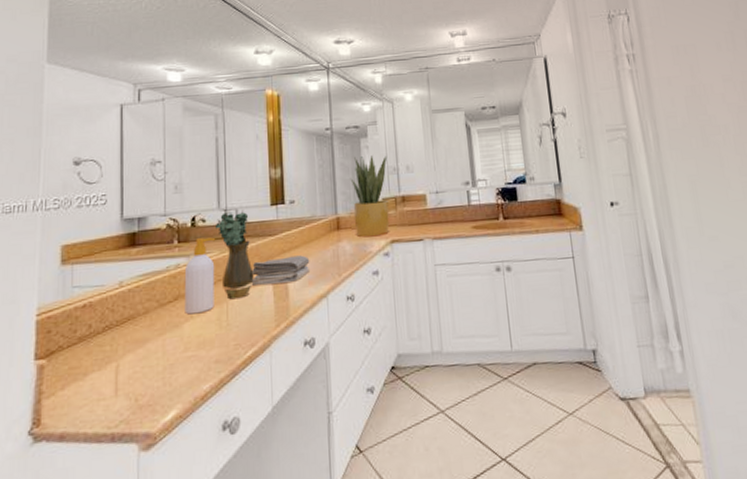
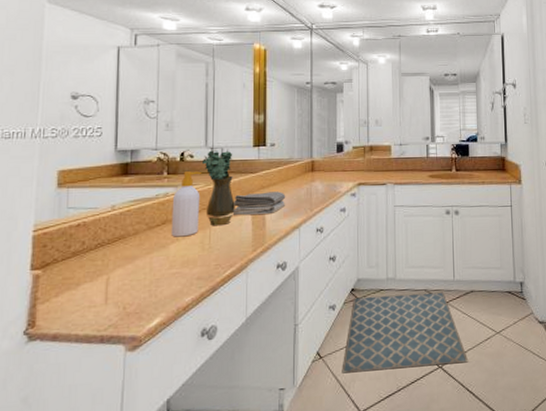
planter: present [350,156,390,238] -> none [325,109,360,179]
bath mat: none [386,366,538,471] -> present [342,292,469,374]

